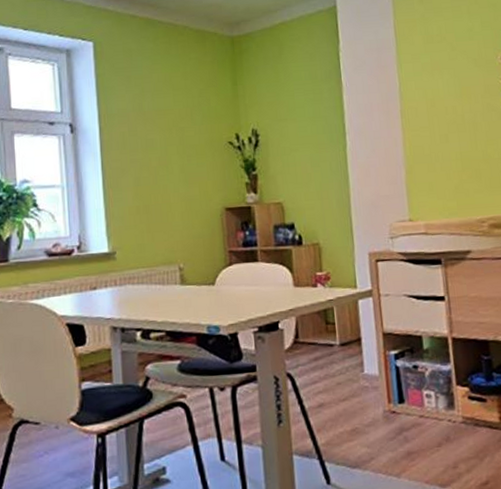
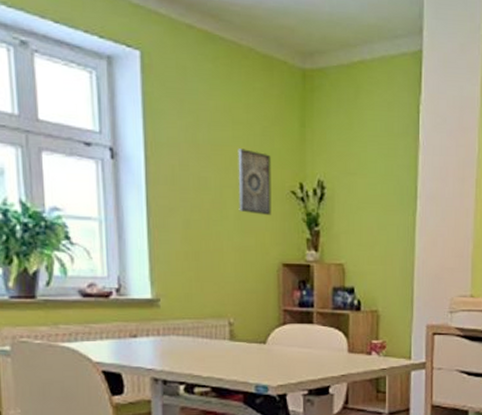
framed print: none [179,110,212,166] -> present [238,148,272,215]

